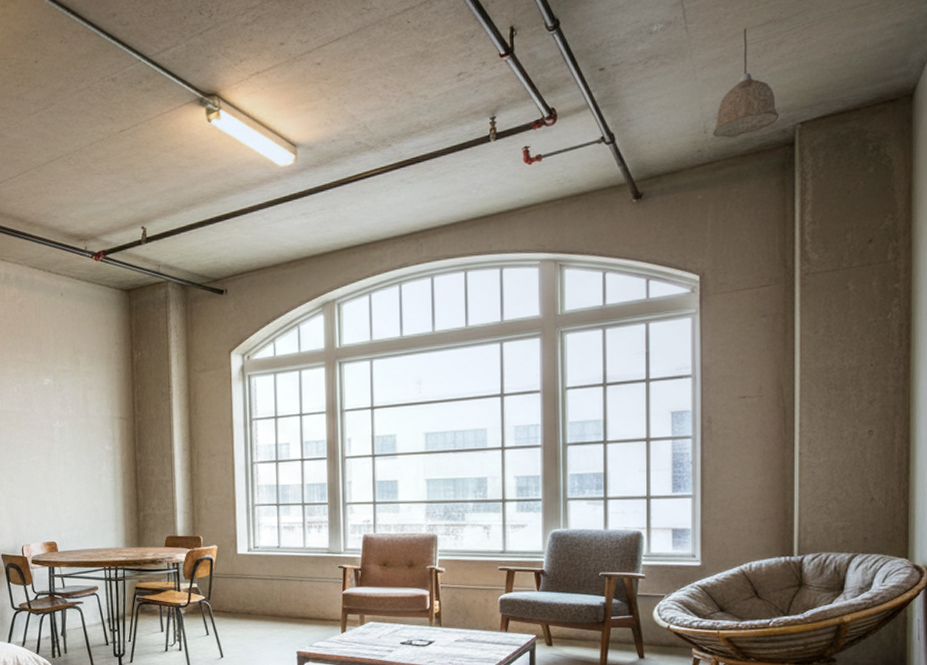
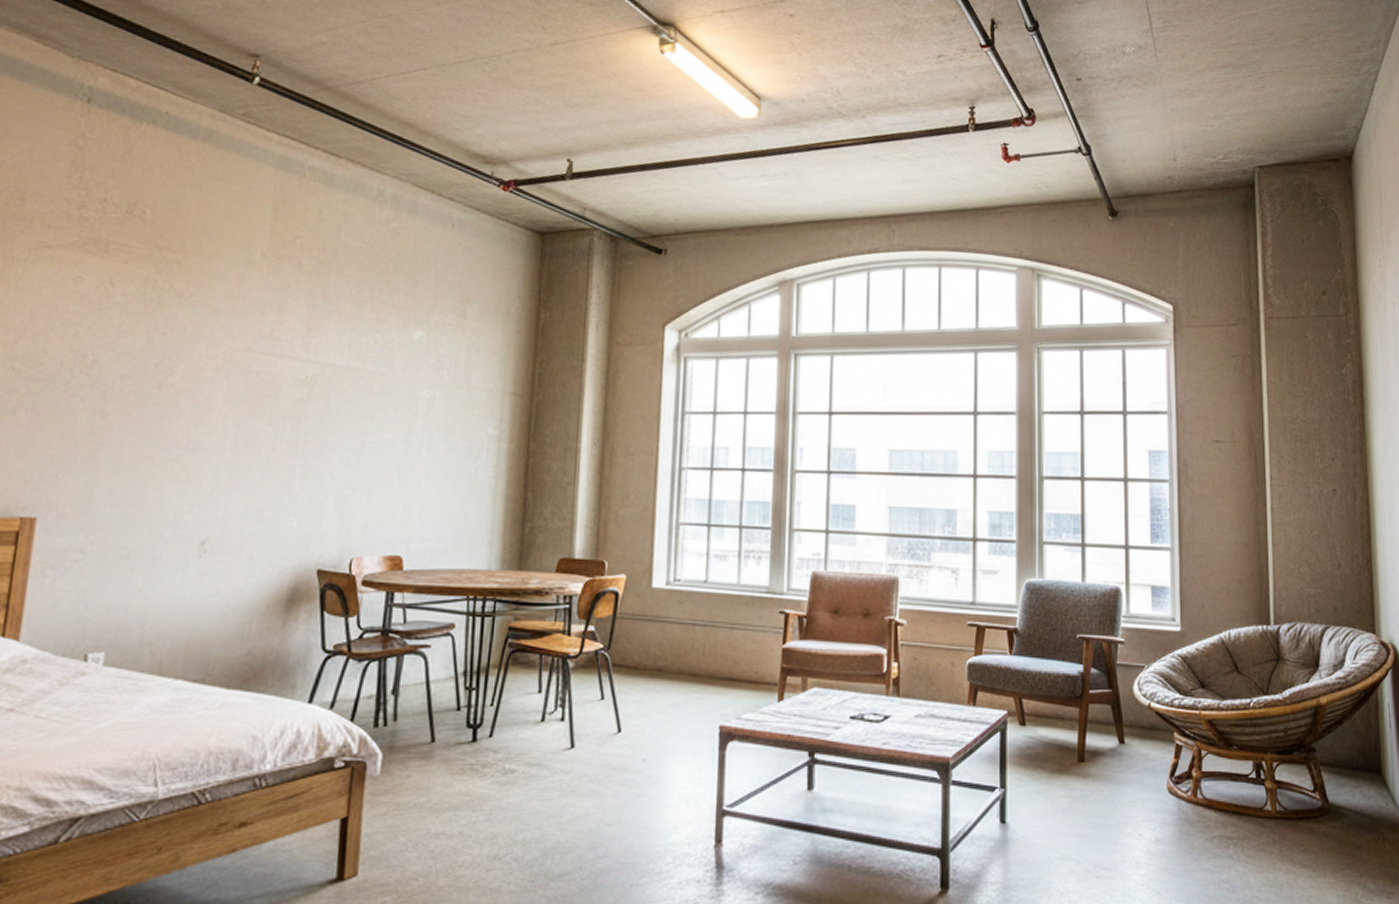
pendant lamp: present [713,28,780,138] -> none [1182,66,1241,170]

